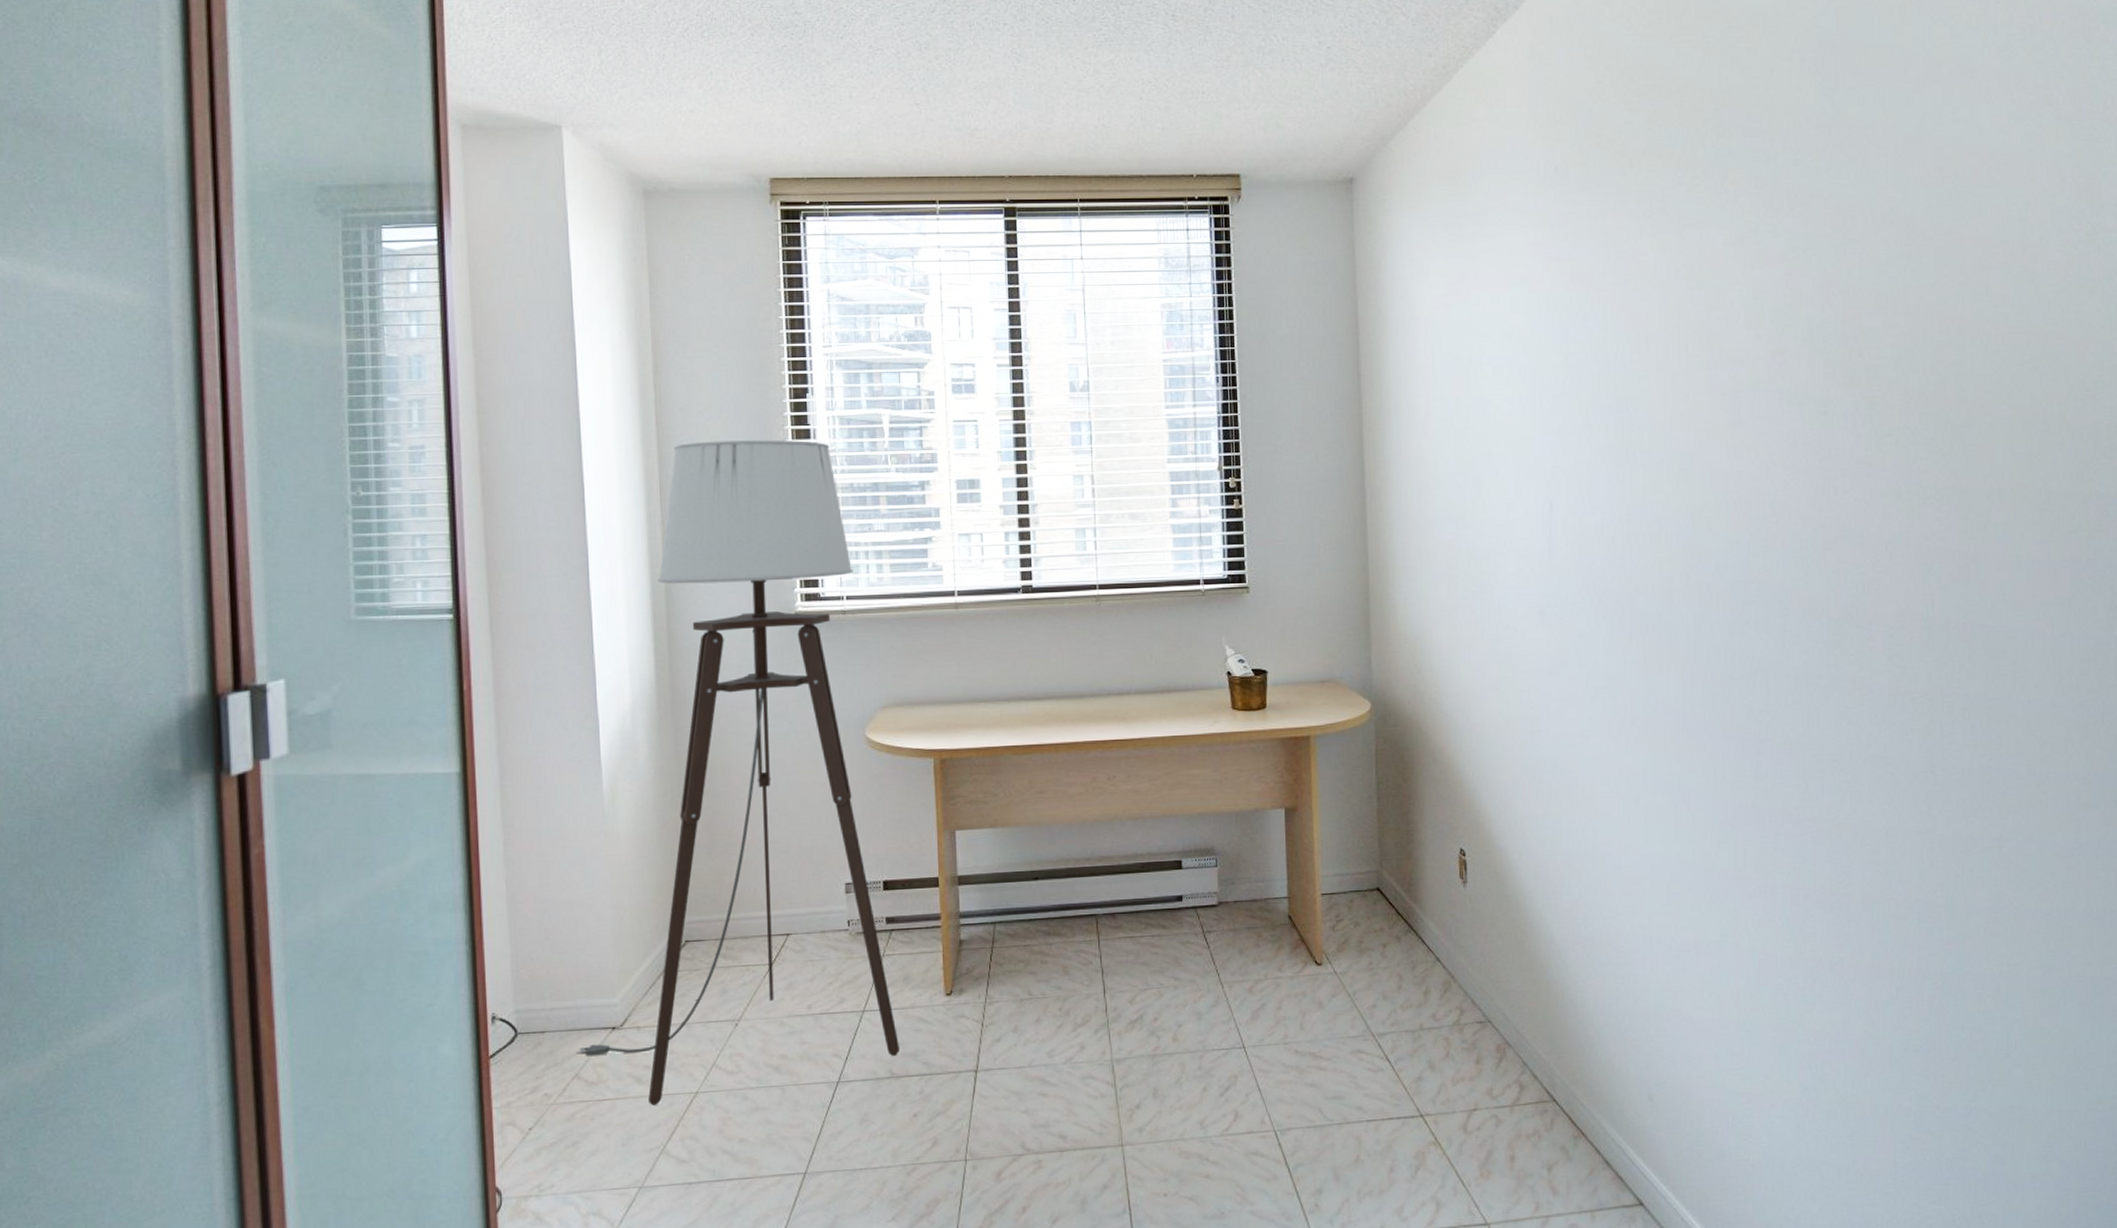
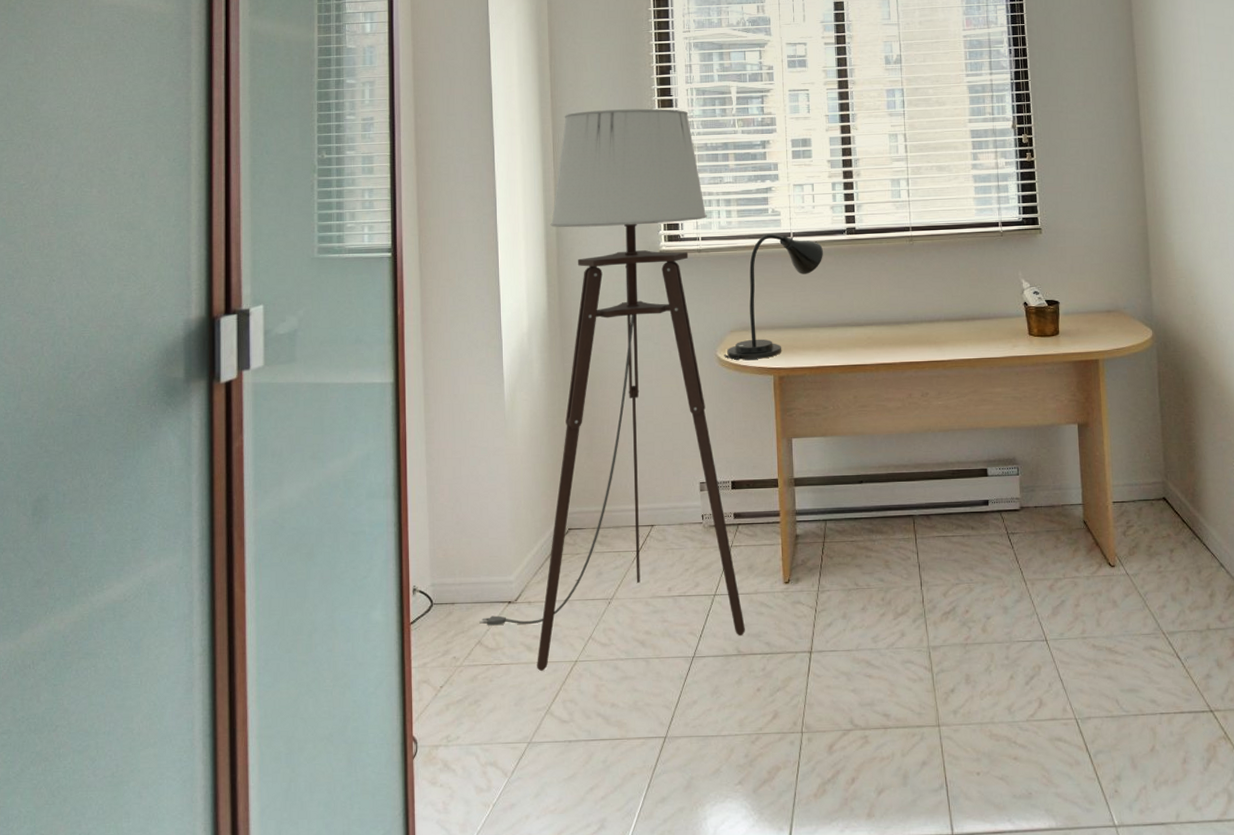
desk lamp: none [875,593,994,742] -> present [725,234,823,361]

